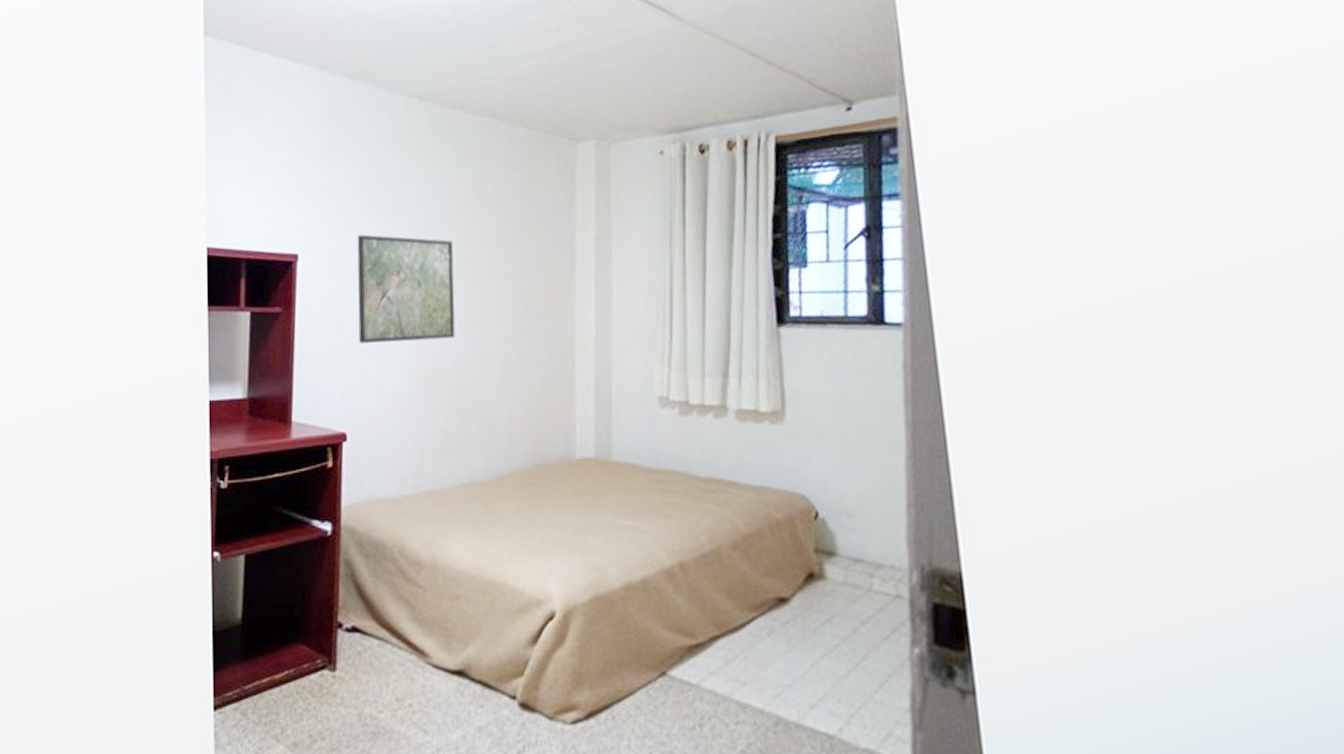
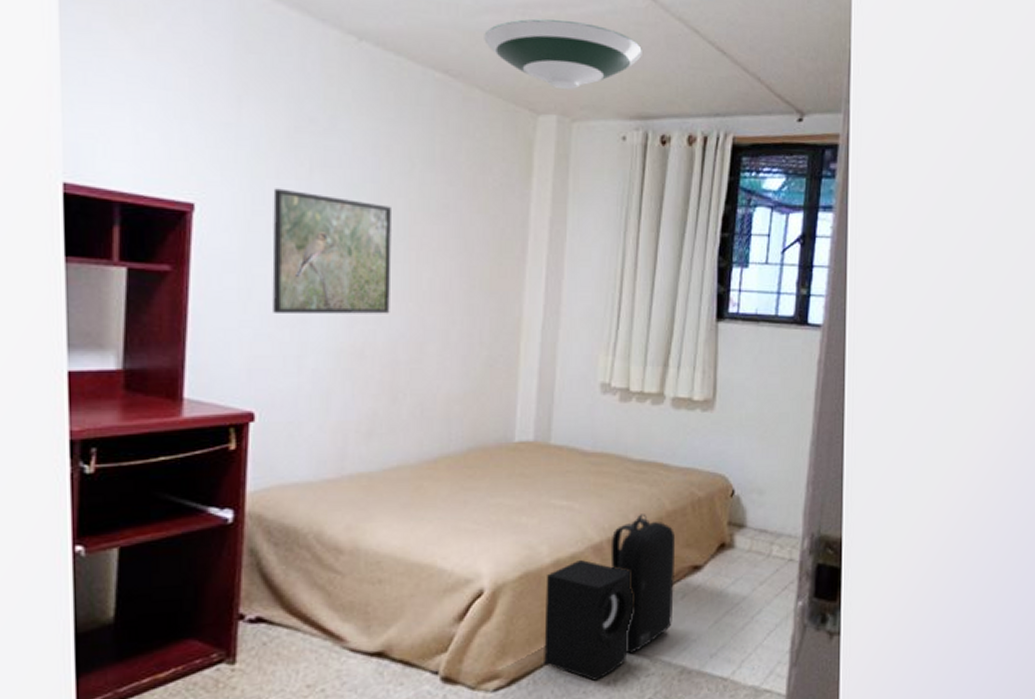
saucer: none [524,52,673,116] -> present [484,18,642,90]
speaker: none [617,584,714,723] -> present [544,559,633,681]
backpack: none [682,536,761,695] -> present [610,514,676,654]

